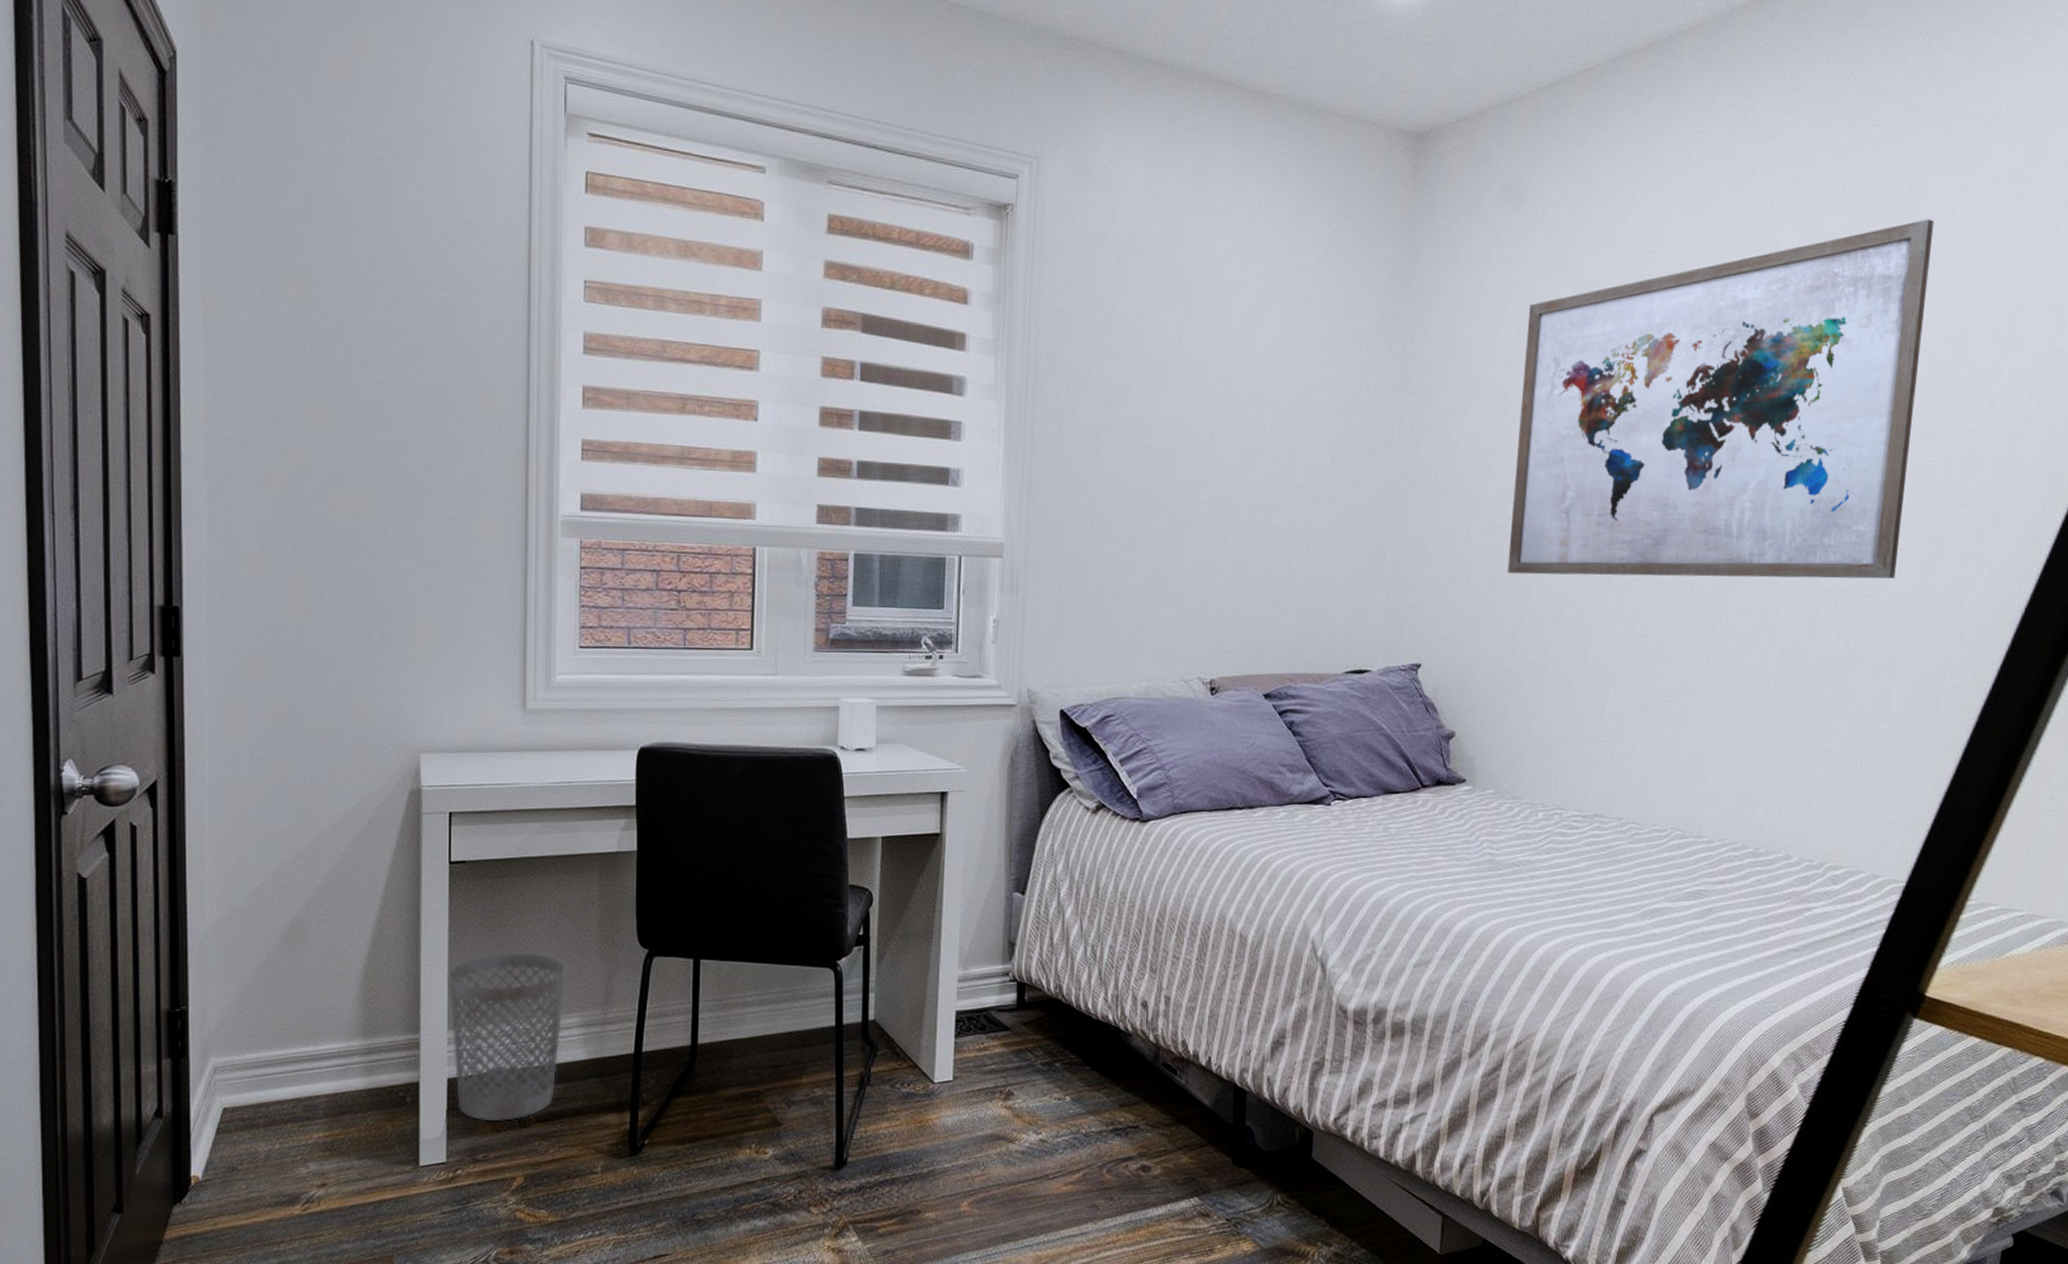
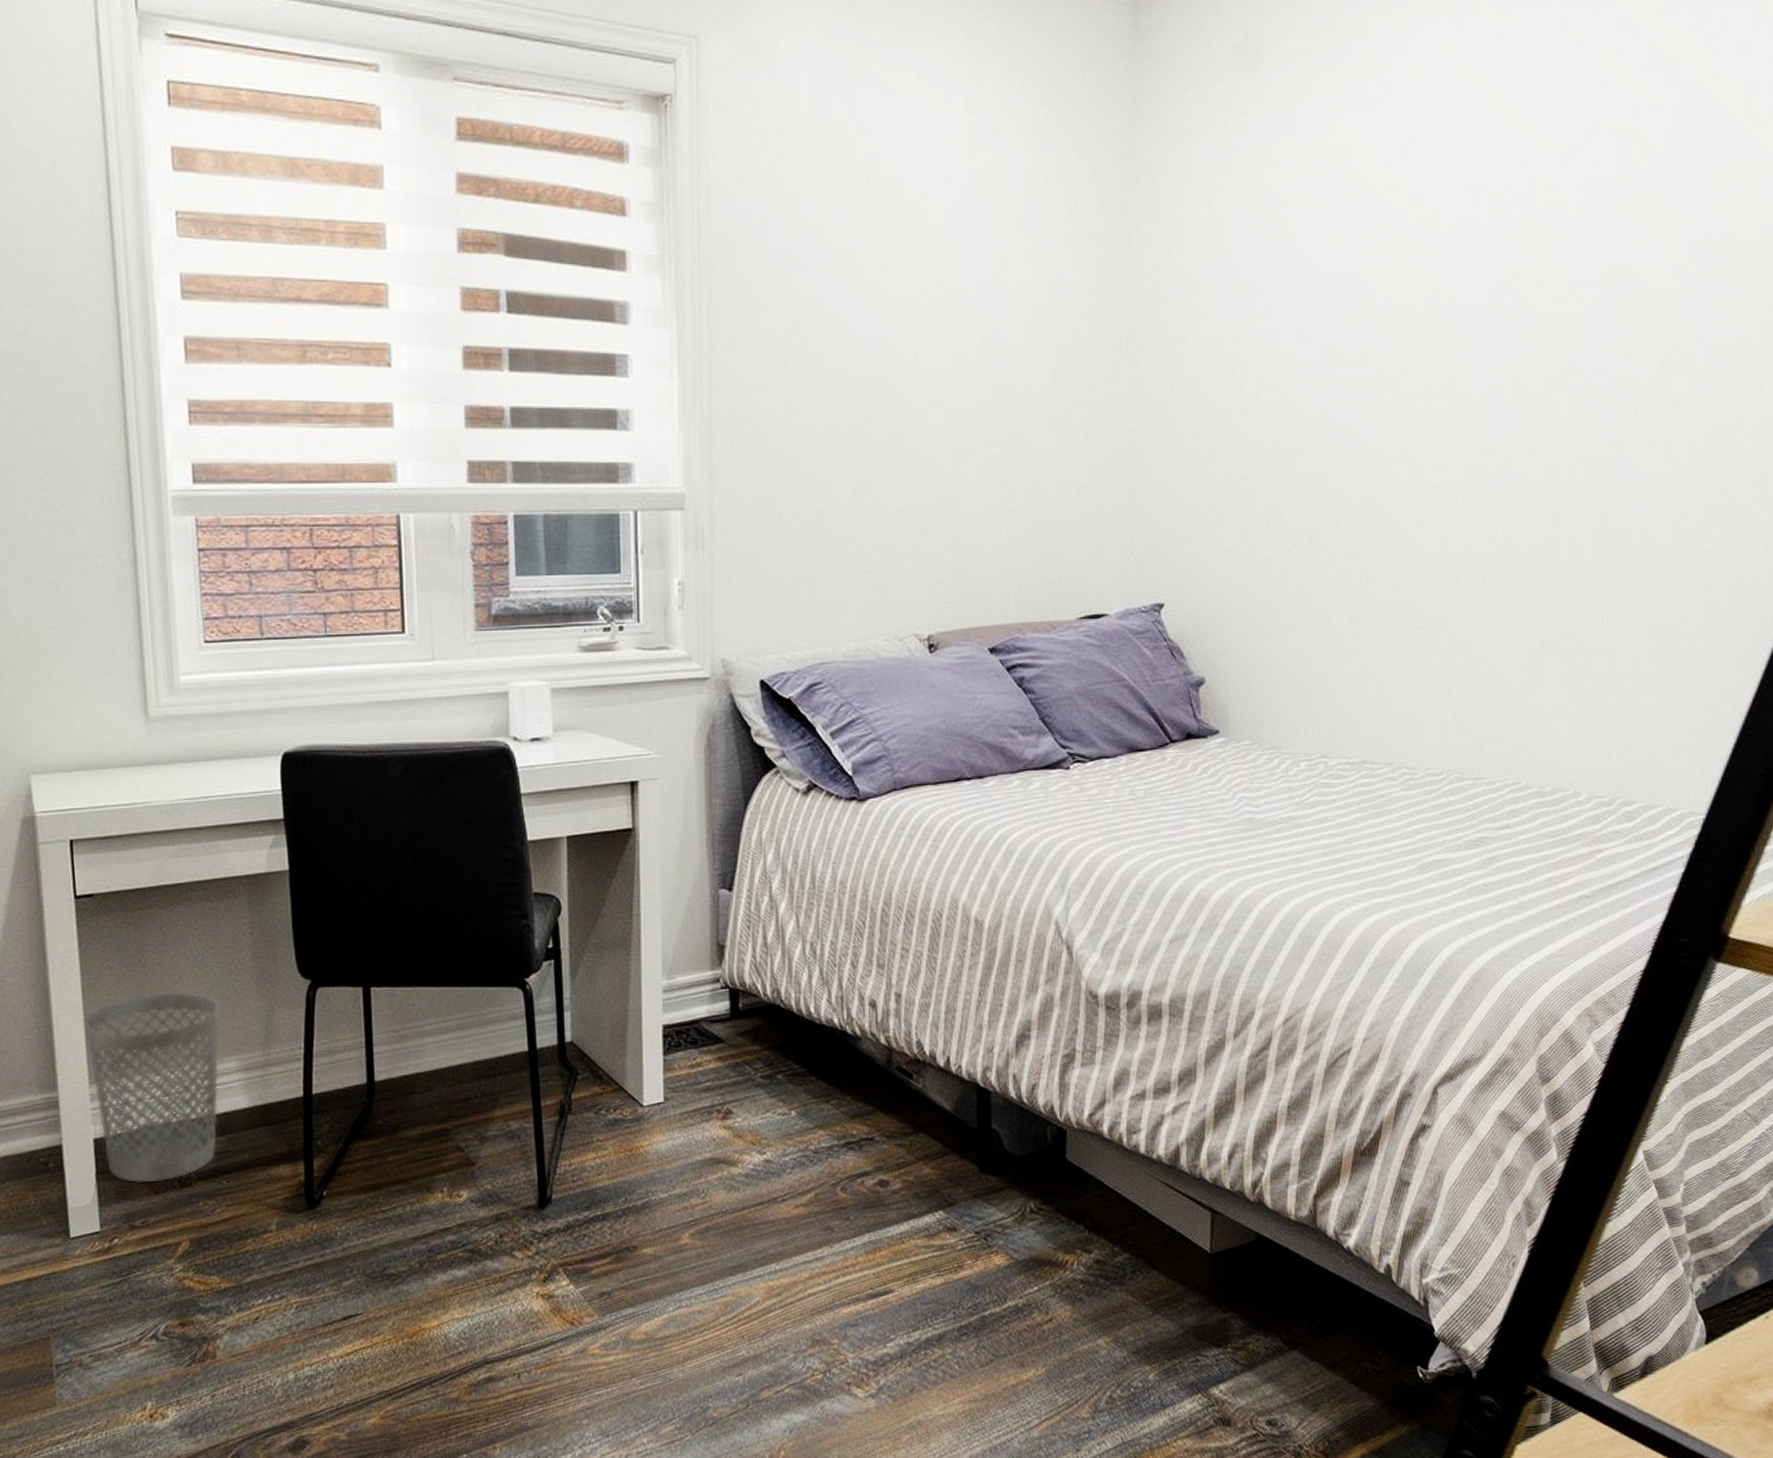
wall art: present [1507,219,1935,579] -> none [1256,58,1725,495]

